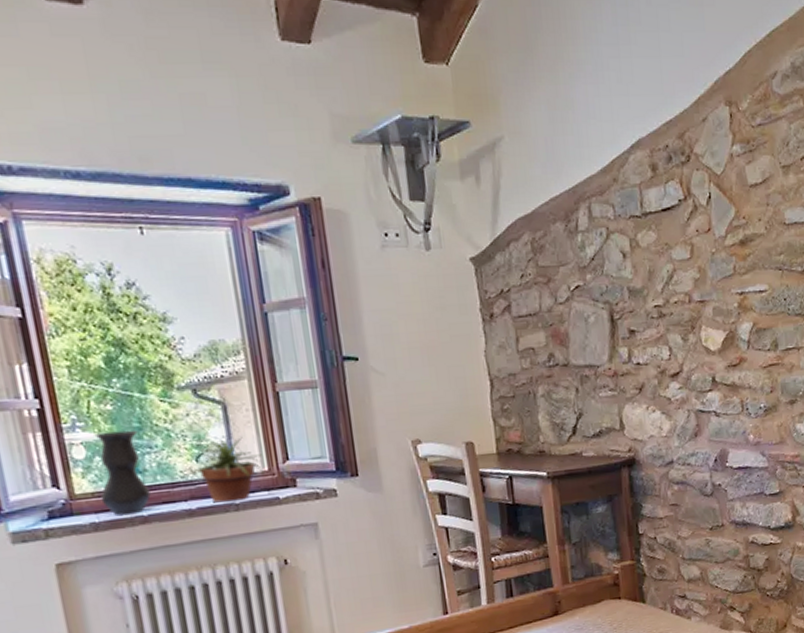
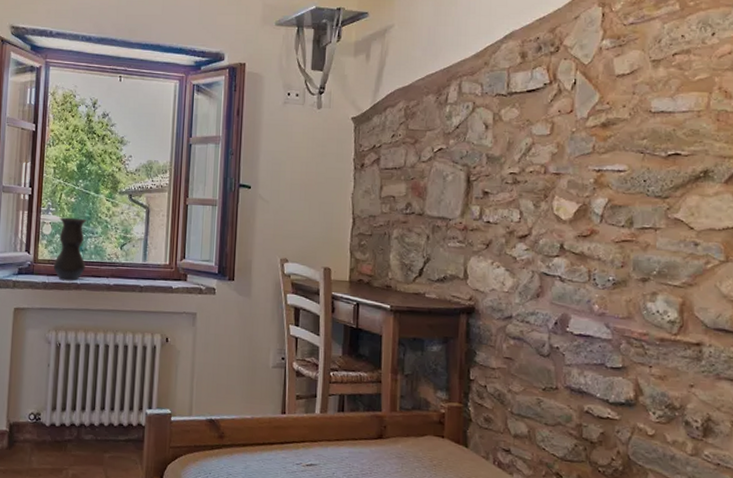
potted plant: present [186,437,265,504] -> none [112,235,167,285]

